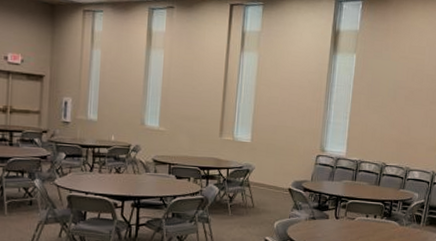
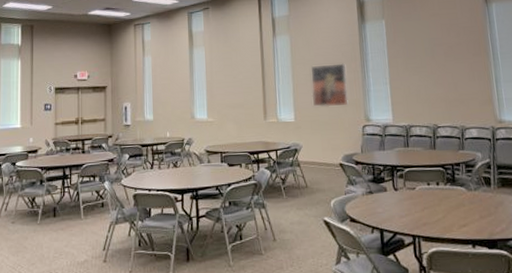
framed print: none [272,88,311,134] -> present [310,63,349,107]

